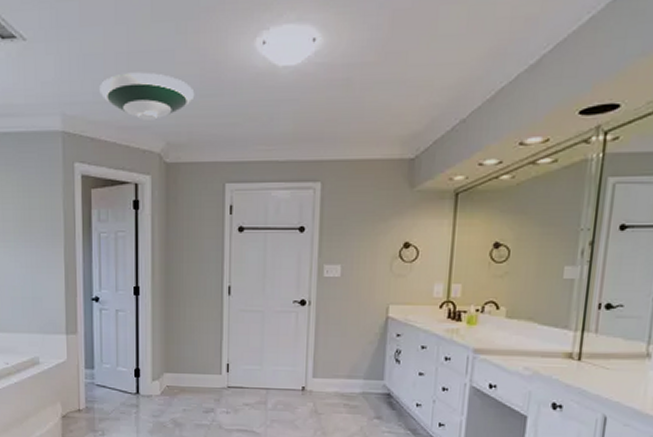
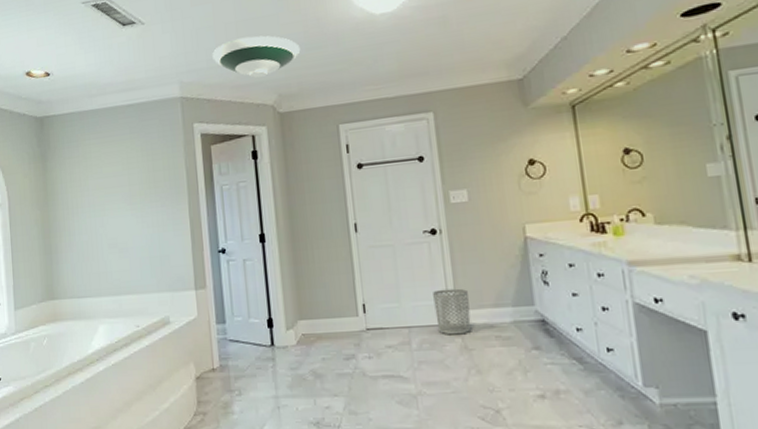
waste bin: none [293,357,326,400] -> present [433,288,472,335]

